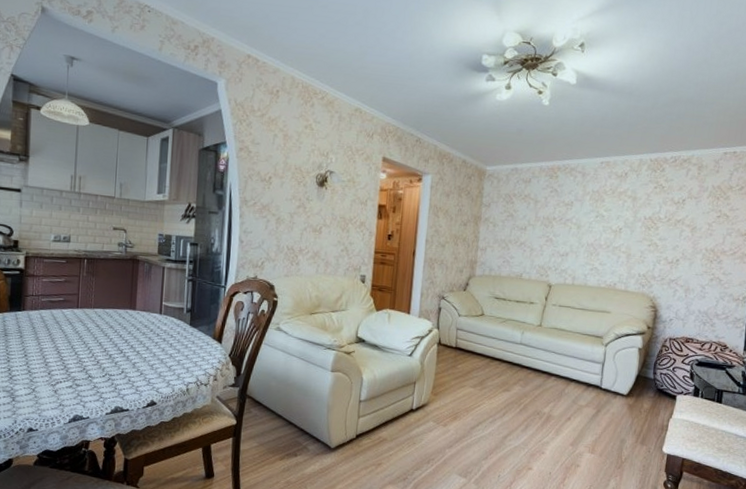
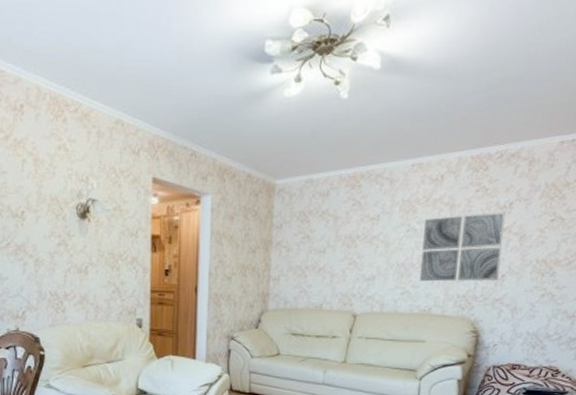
wall art: none [606,206,679,264] -> present [419,211,506,282]

